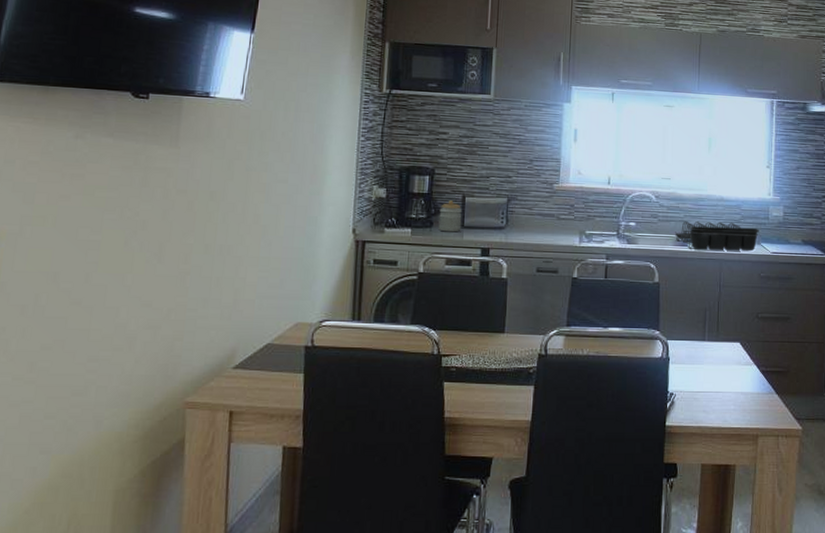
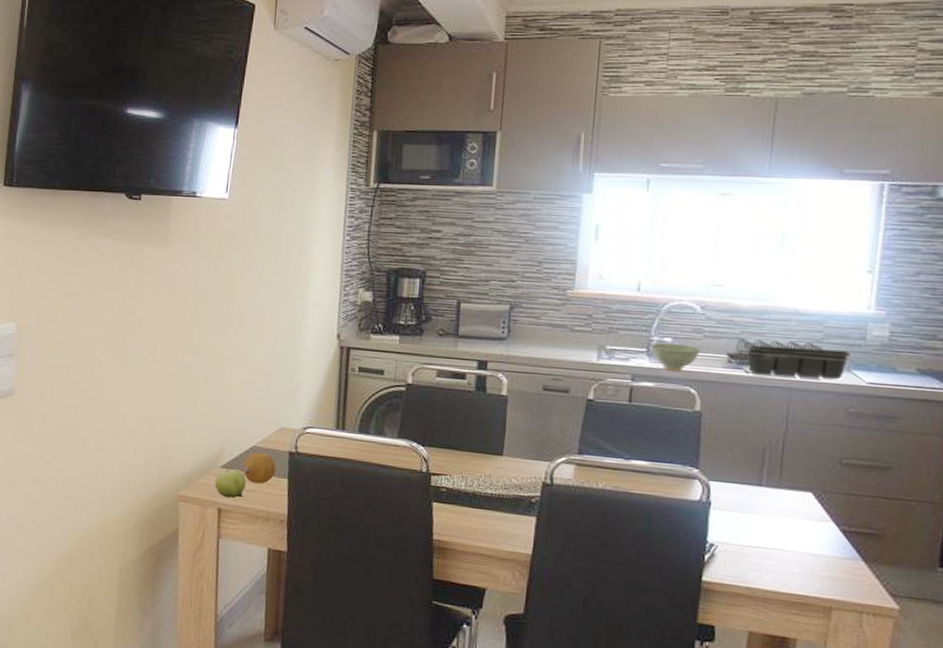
fruit: none [226,367,261,399] -> present [215,467,247,499]
fruit: none [256,350,292,382] -> present [242,452,276,484]
jar: present [438,200,462,232] -> none [429,306,457,342]
bowl: none [620,227,656,250] -> present [650,343,700,371]

